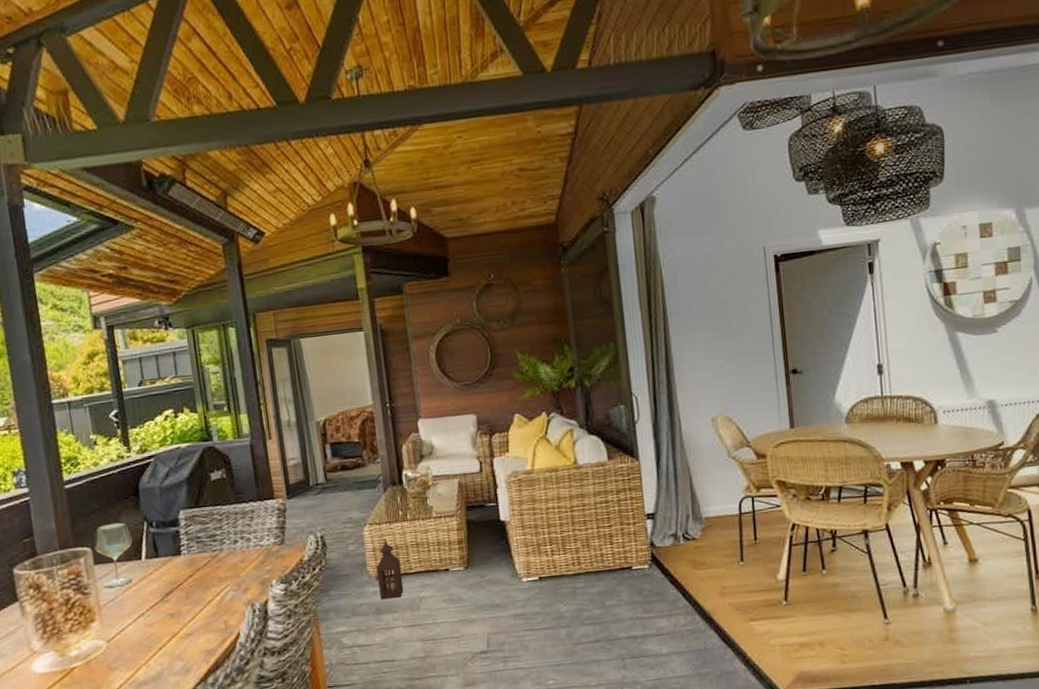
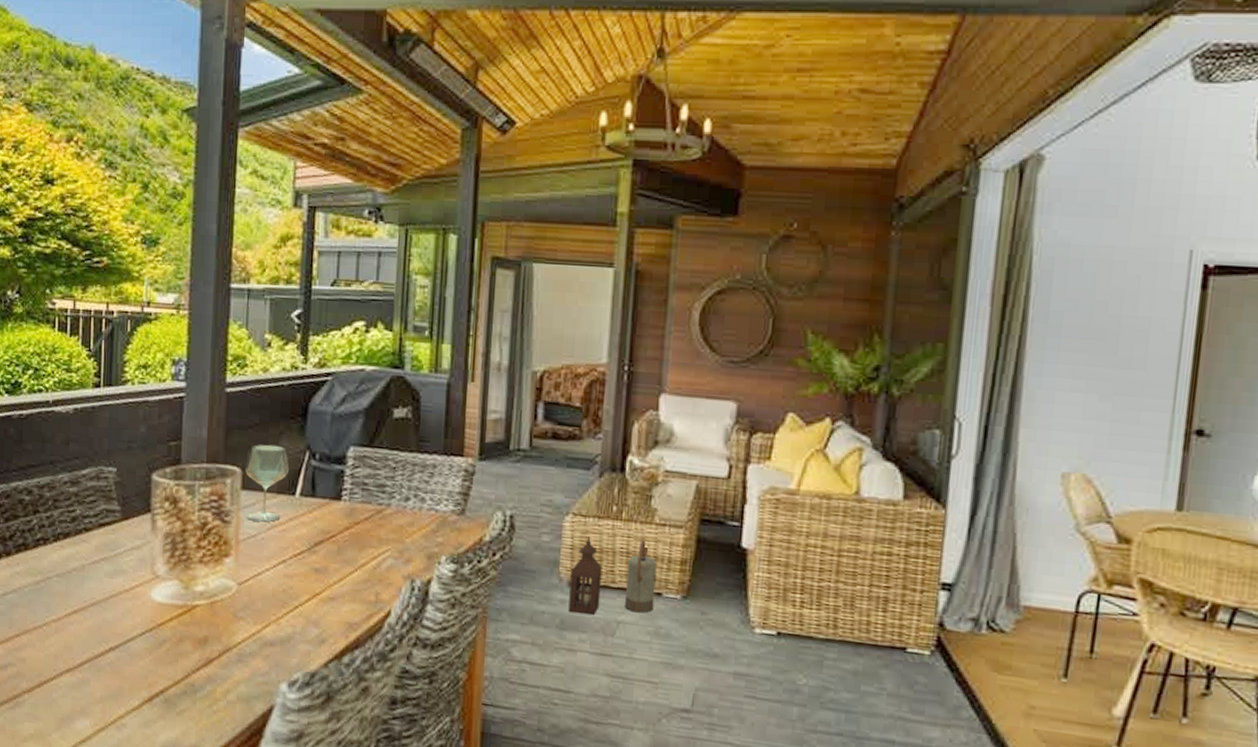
watering can: none [418,532,445,588] -> present [625,540,657,613]

